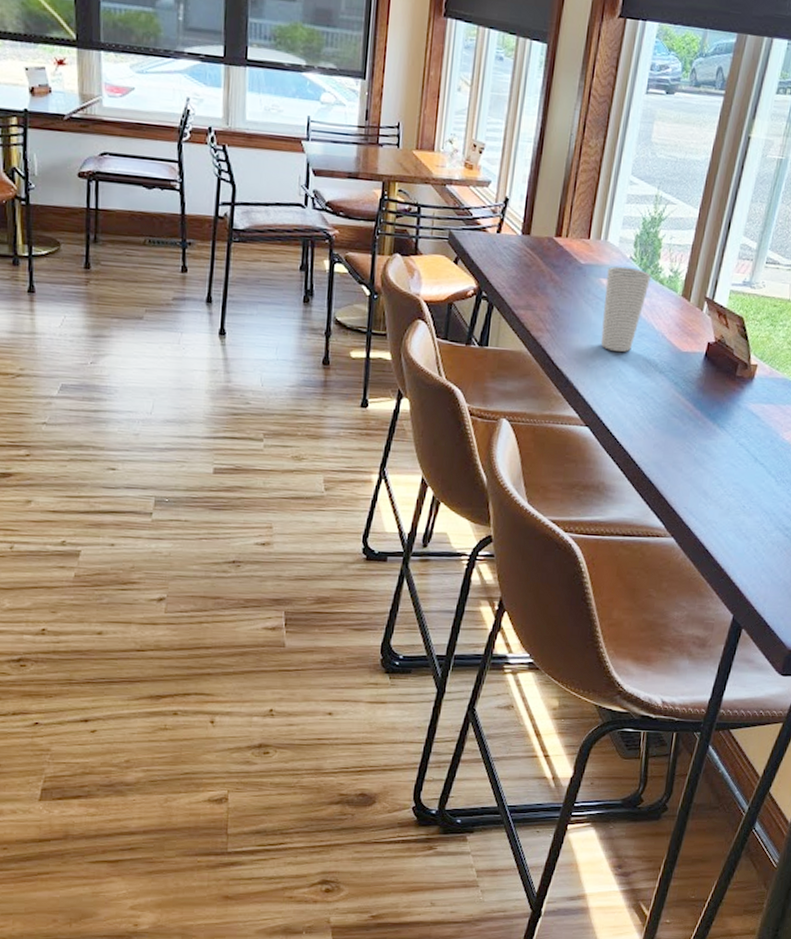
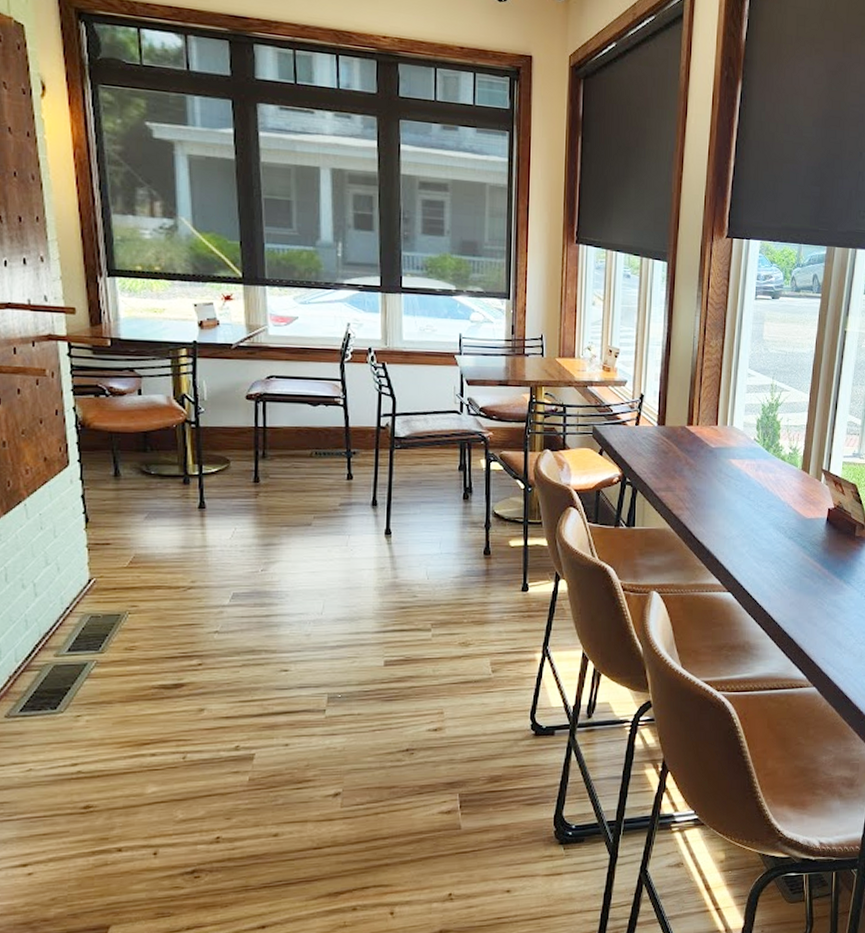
cup: present [600,266,651,352] -> none [734,447,774,522]

